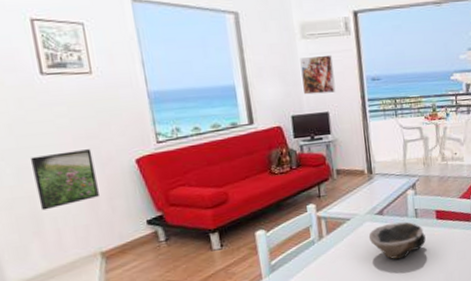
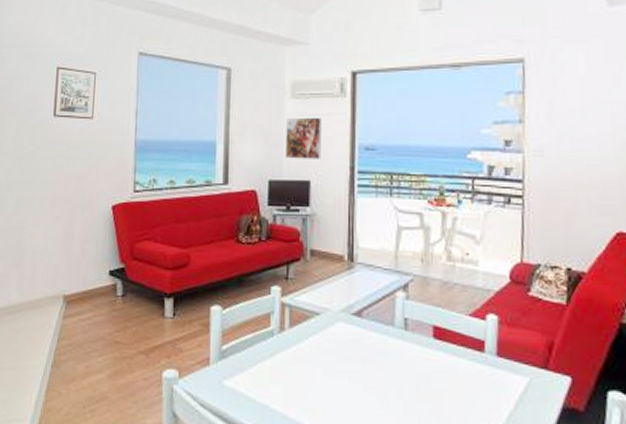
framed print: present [29,149,99,211] -> none [26,189,78,243]
bowl: present [368,222,426,260] -> none [340,330,416,382]

